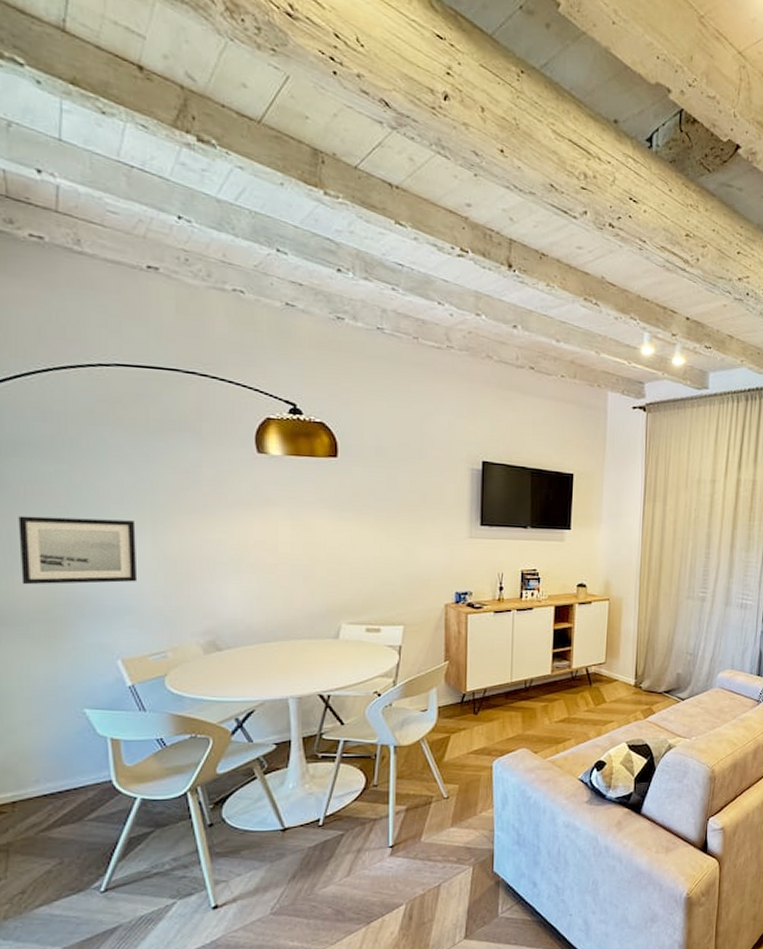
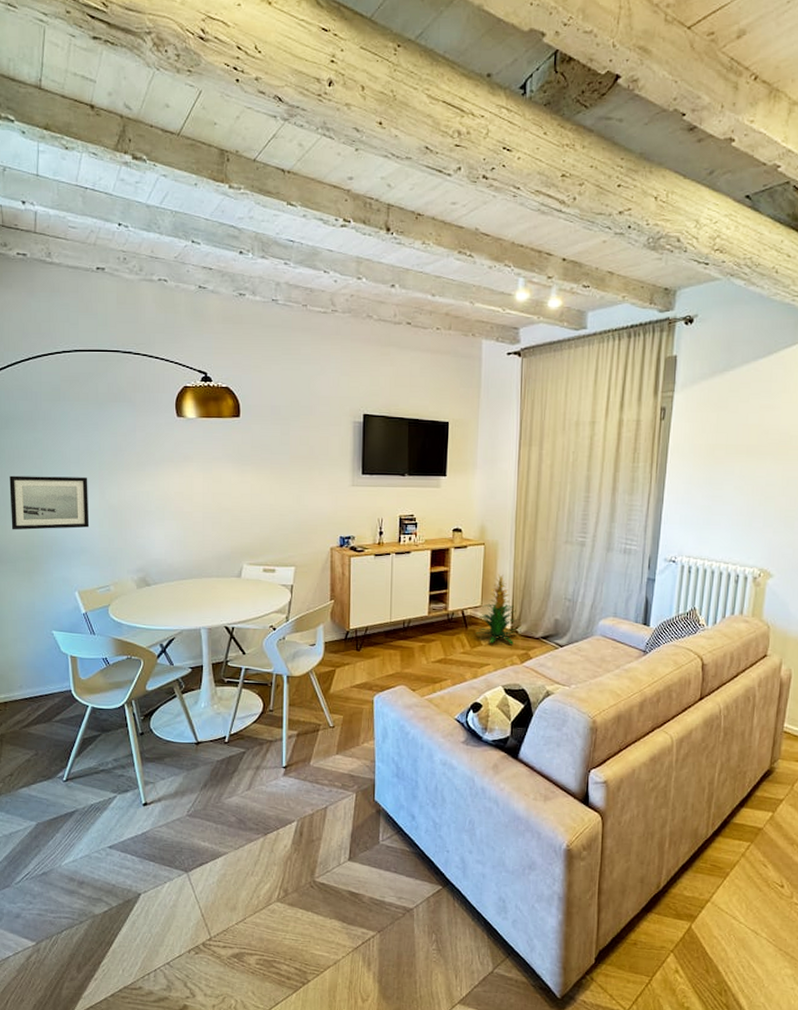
indoor plant: none [599,630,640,700] -> present [475,574,516,644]

